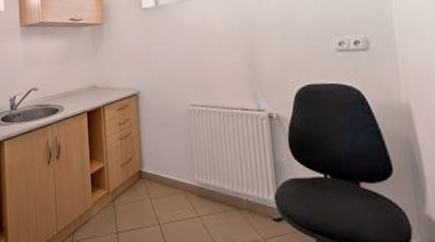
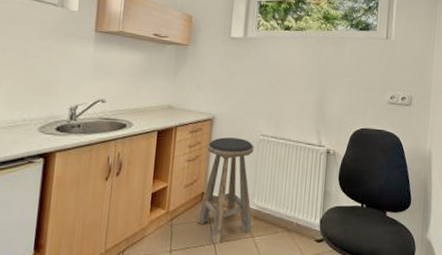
stool: none [136,111,197,225] -> present [197,137,254,244]

